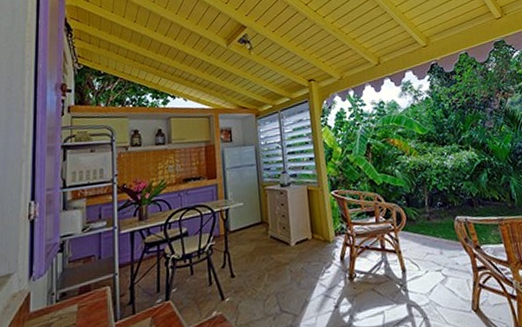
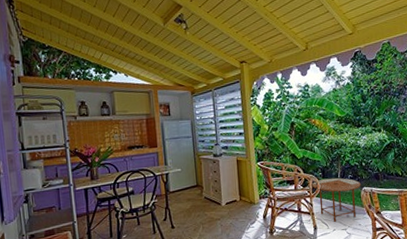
side table: none [395,206,454,261] -> present [311,178,361,222]

